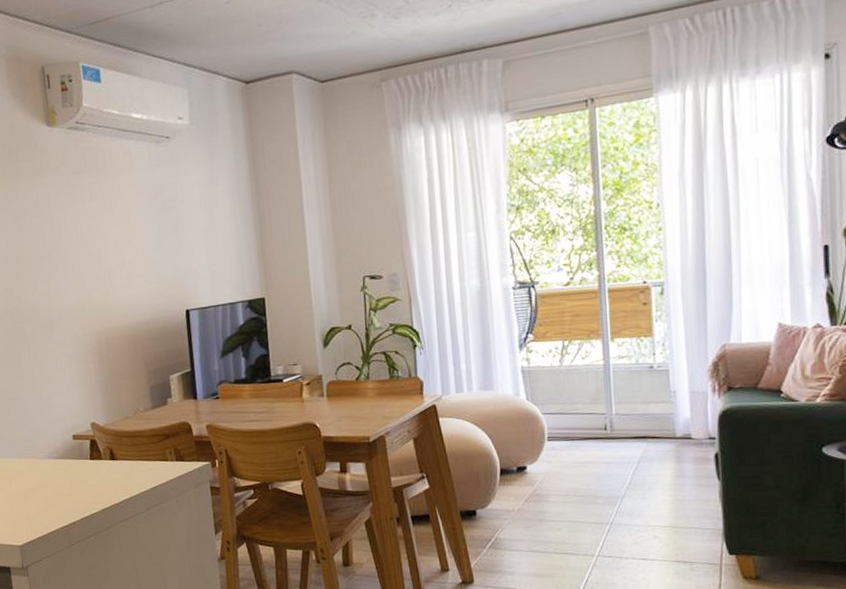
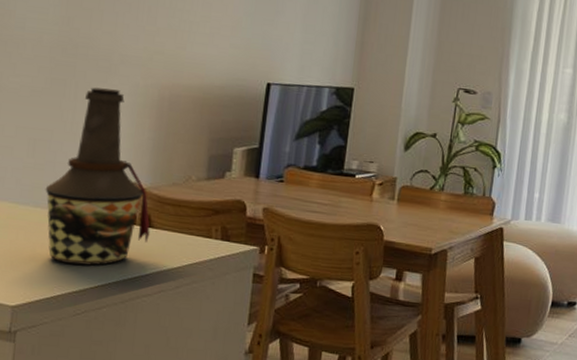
bottle: none [23,343,116,504] -> present [45,87,150,266]

